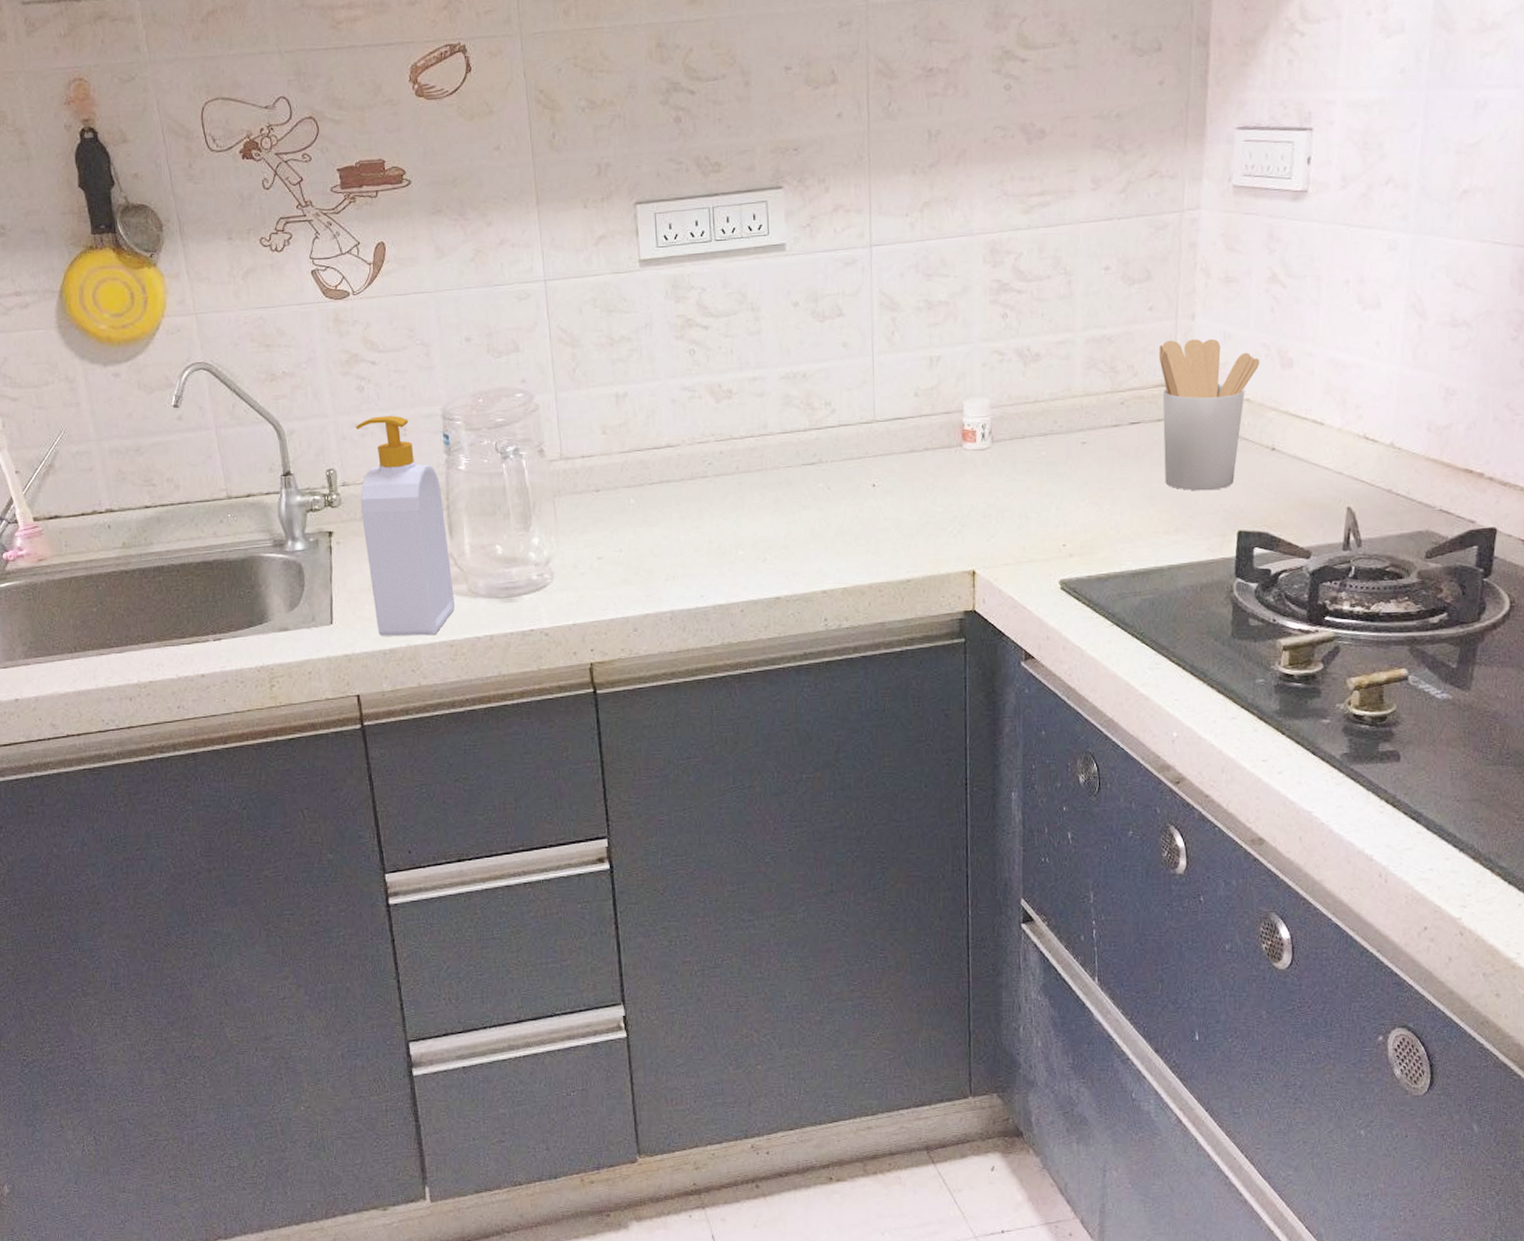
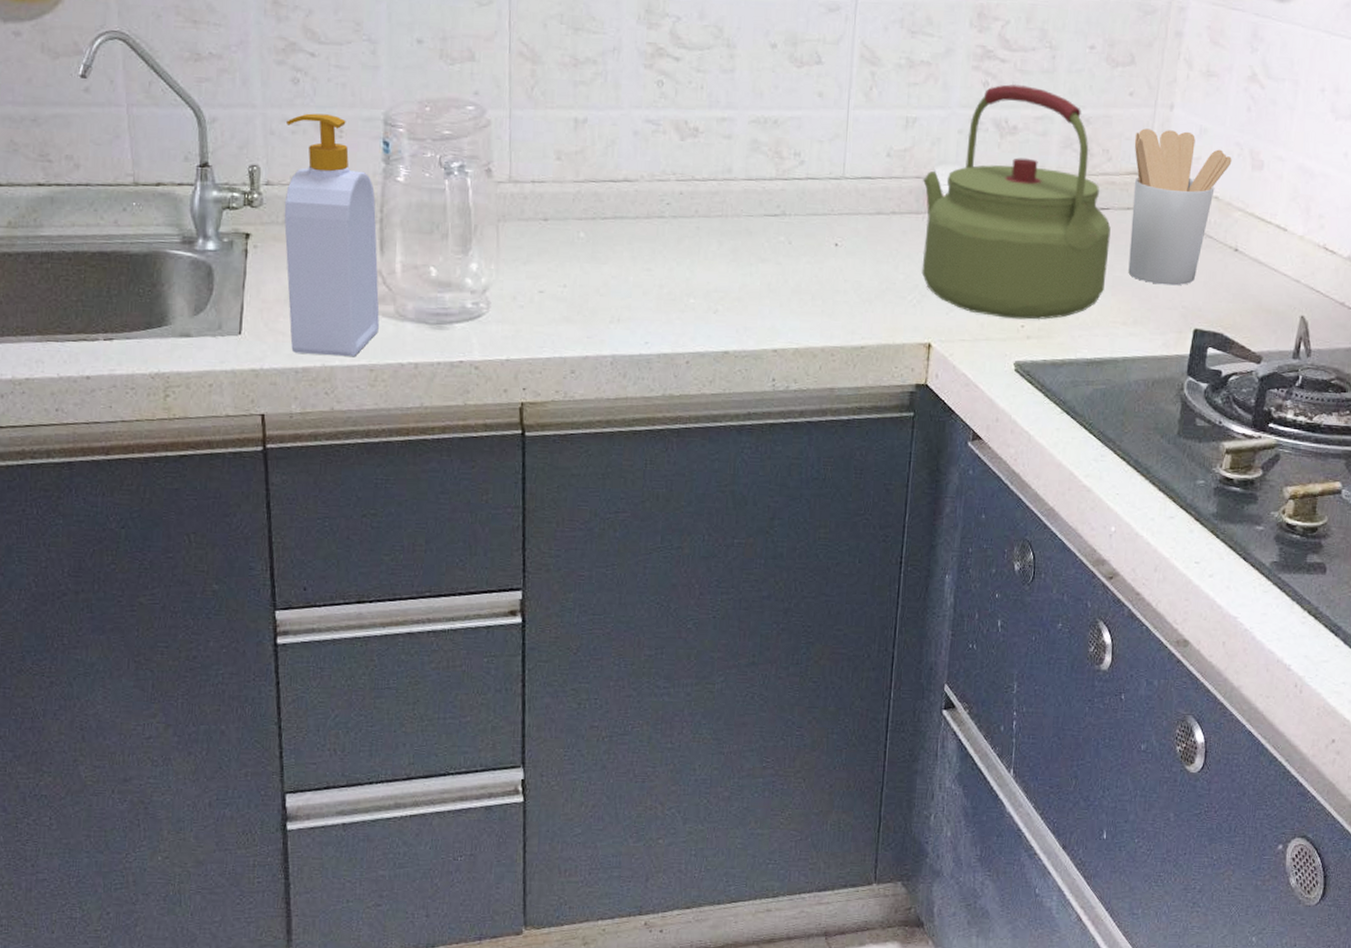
kettle: none [951,313,1144,539] -> present [921,84,1111,320]

